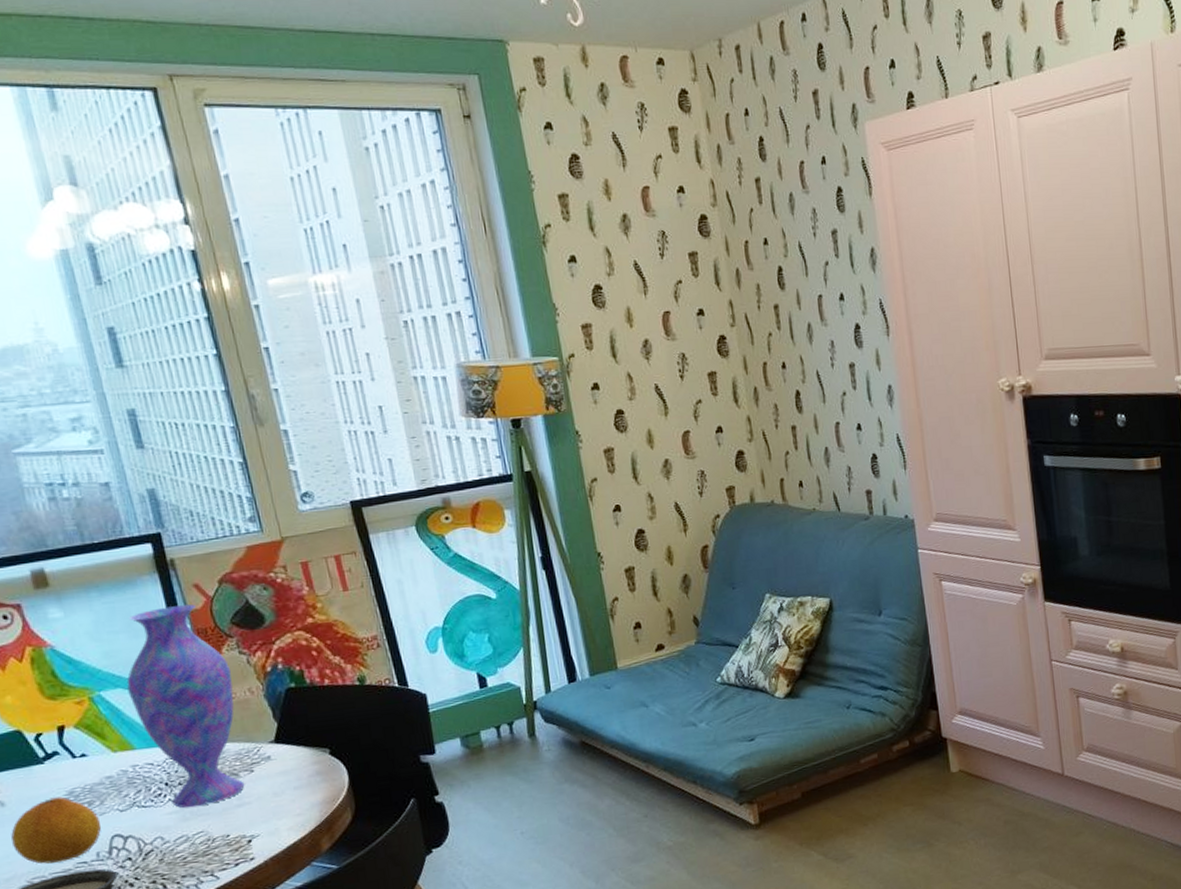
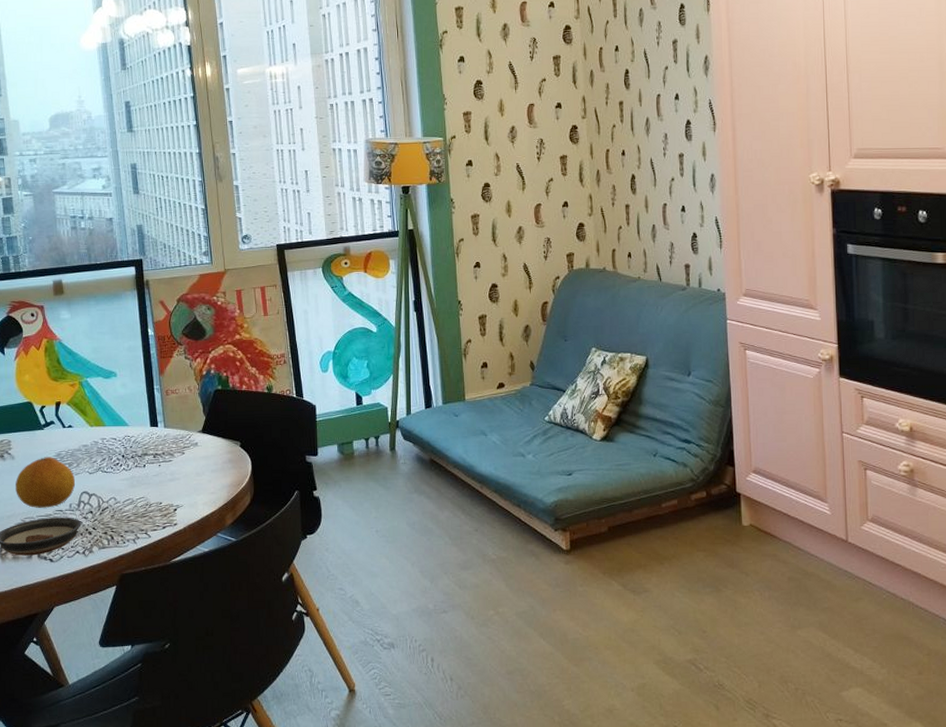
vase: present [127,604,245,808] -> none [106,317,177,477]

